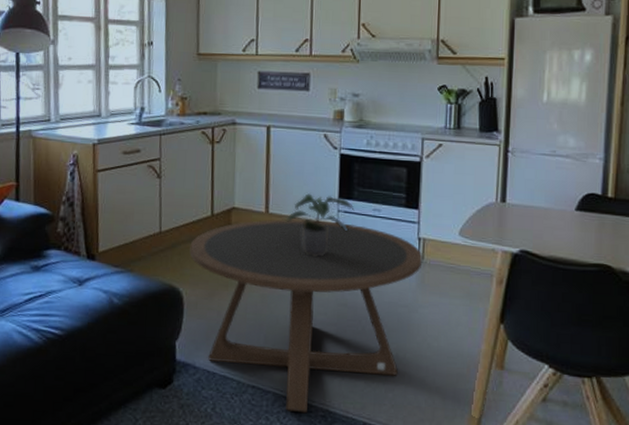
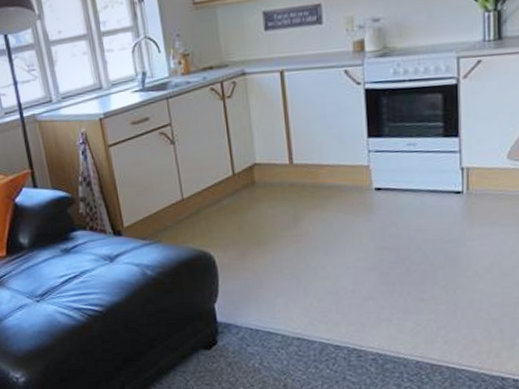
coffee table: present [189,219,423,414] -> none [215,163,468,359]
potted plant: present [285,193,355,257] -> none [312,136,387,203]

